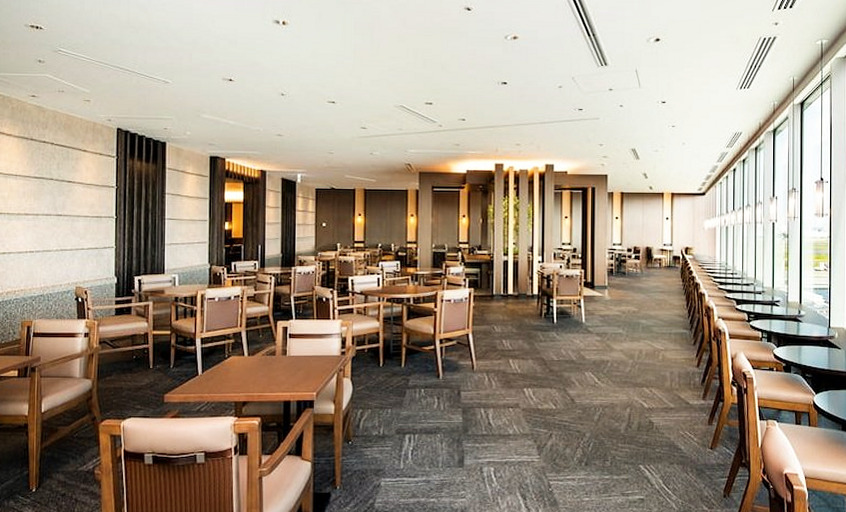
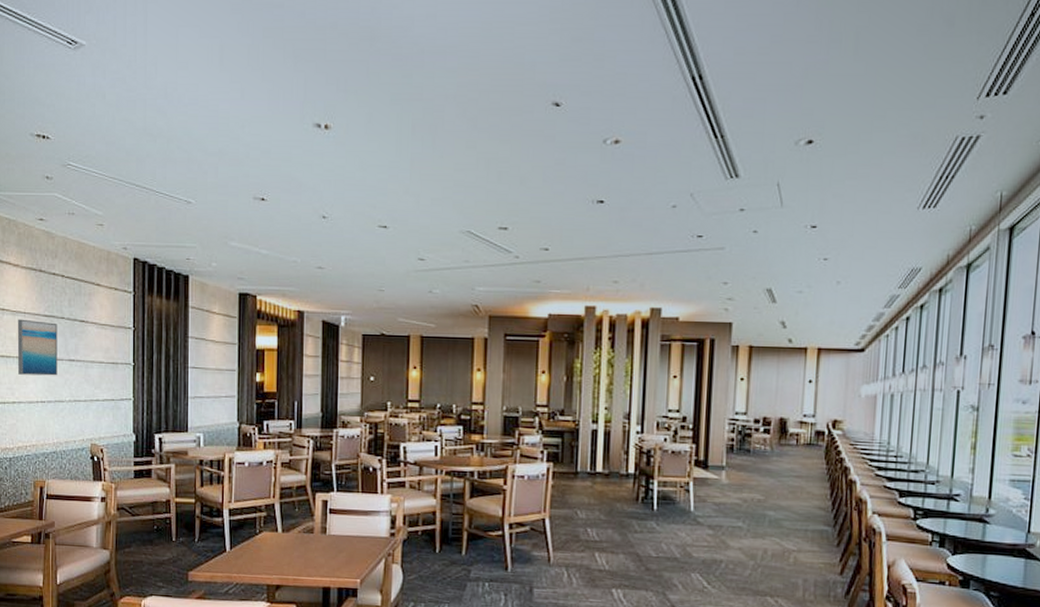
wall art: none [8,180,47,229] -> present [17,319,57,376]

